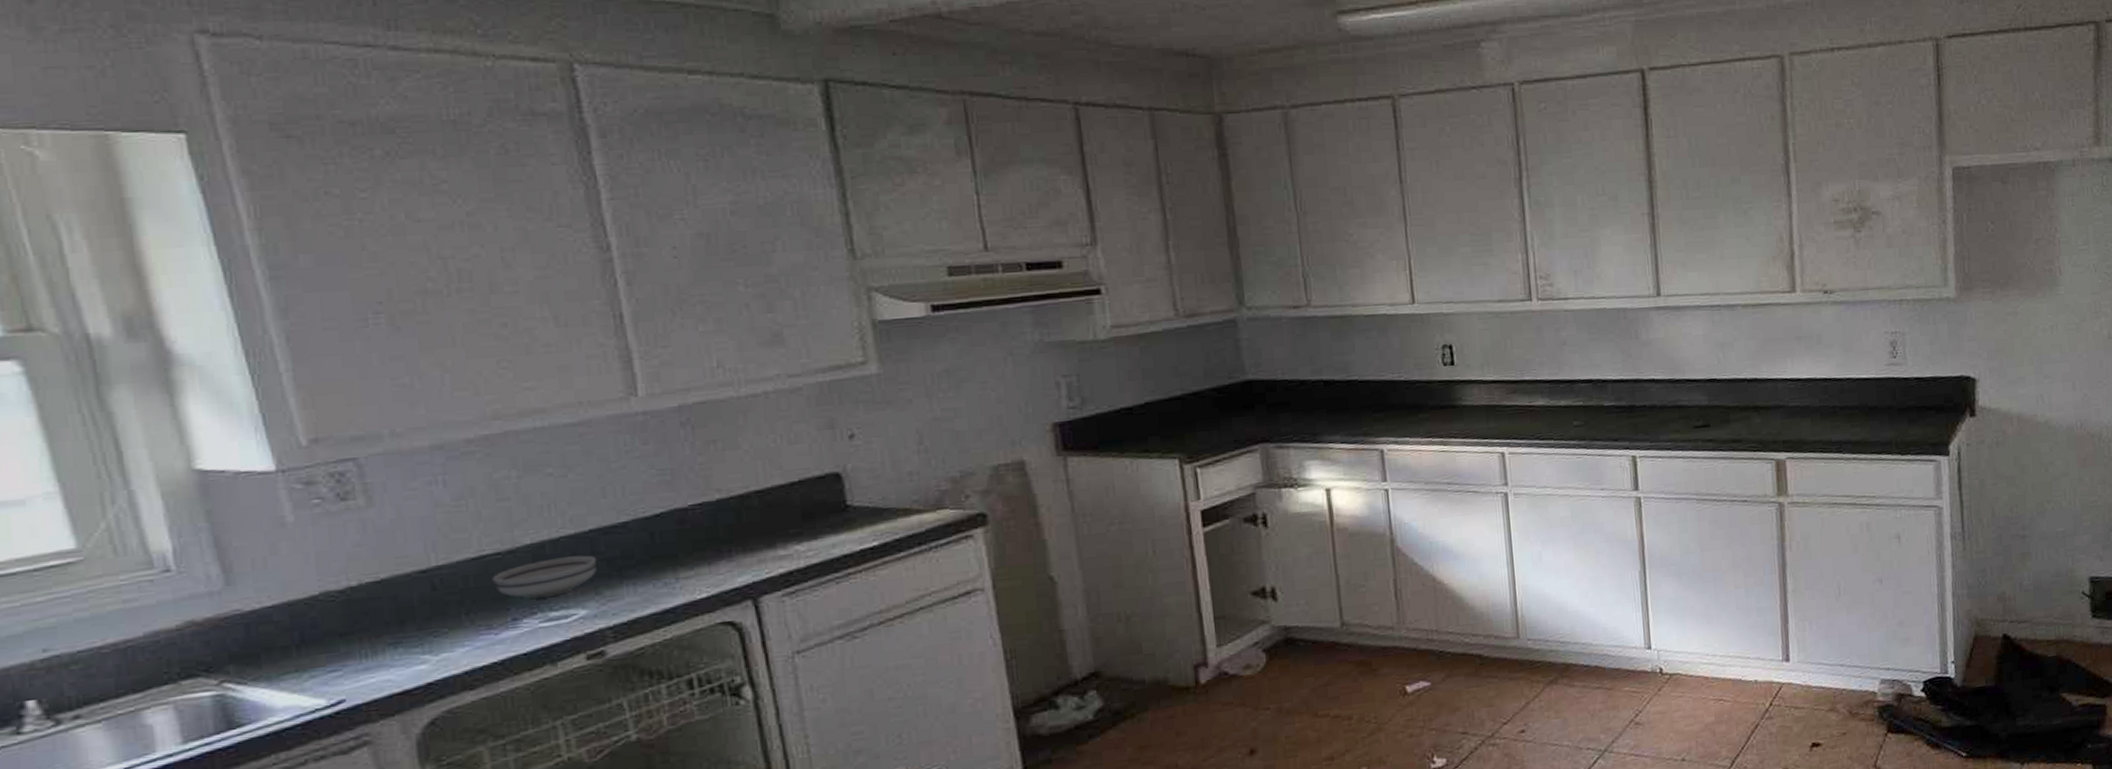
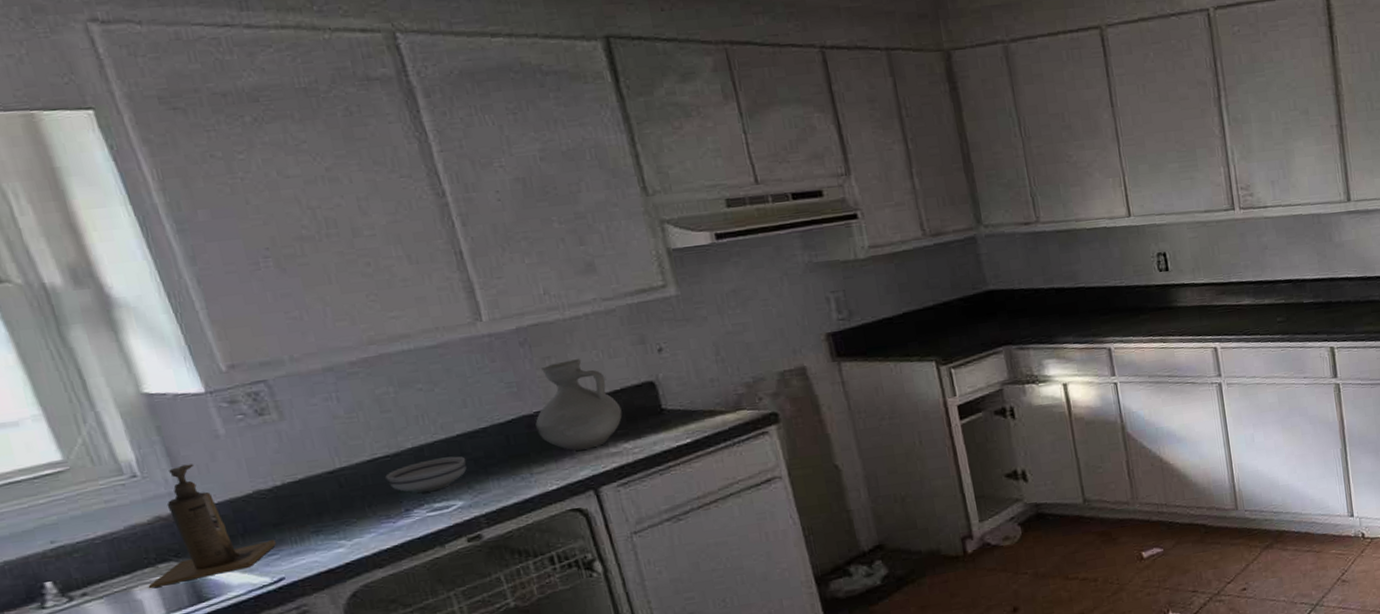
soap dispenser: none [163,557,341,712] -> present [148,464,277,589]
ceramic jug: none [689,444,798,553] -> present [535,359,623,451]

